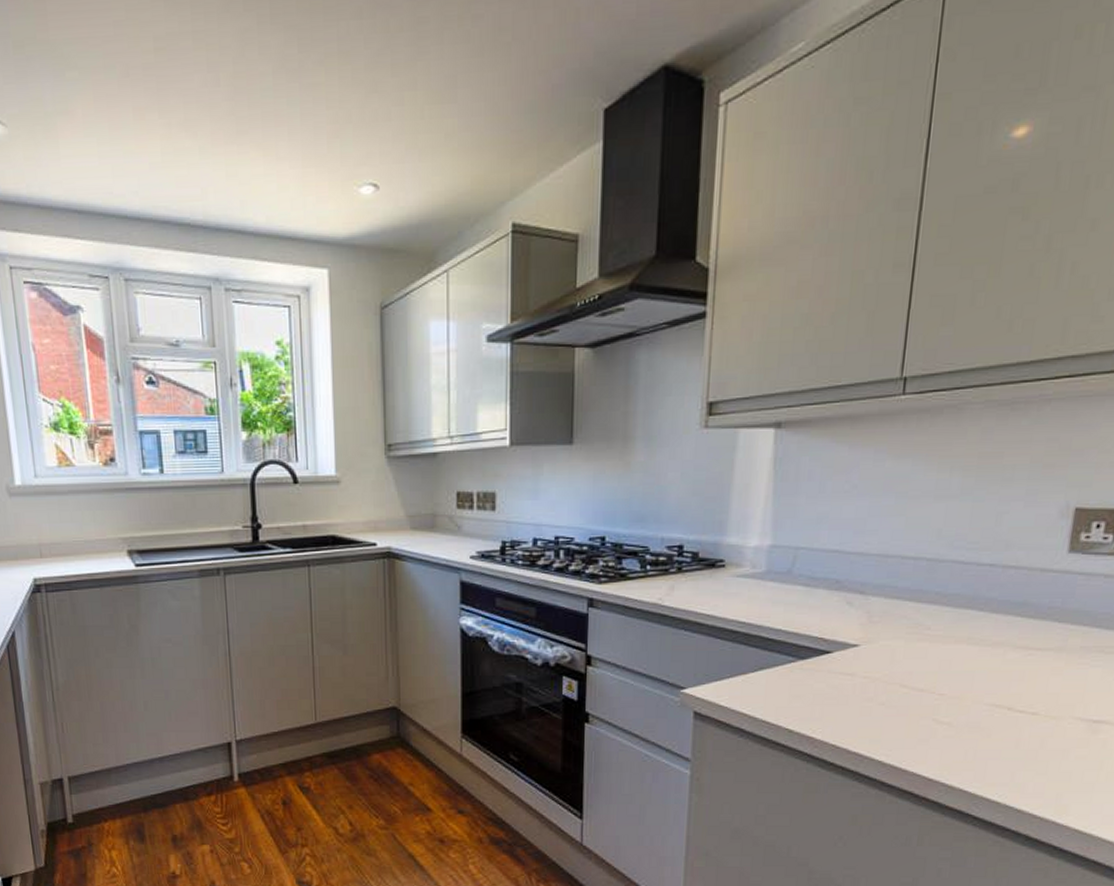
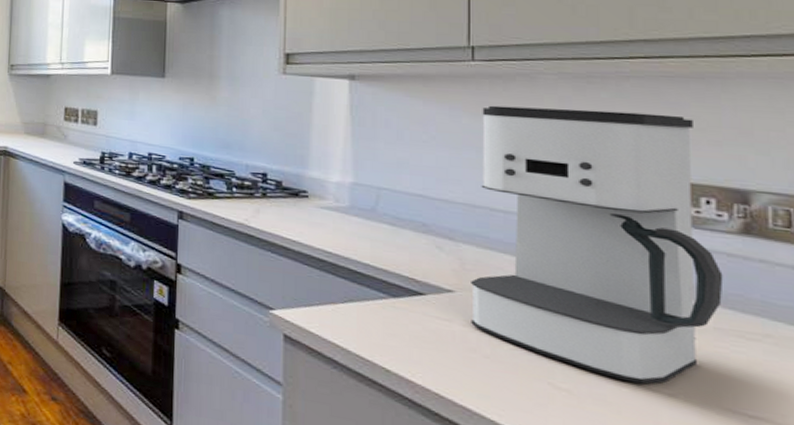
coffee maker: none [871,438,1101,707] -> present [471,105,724,385]

